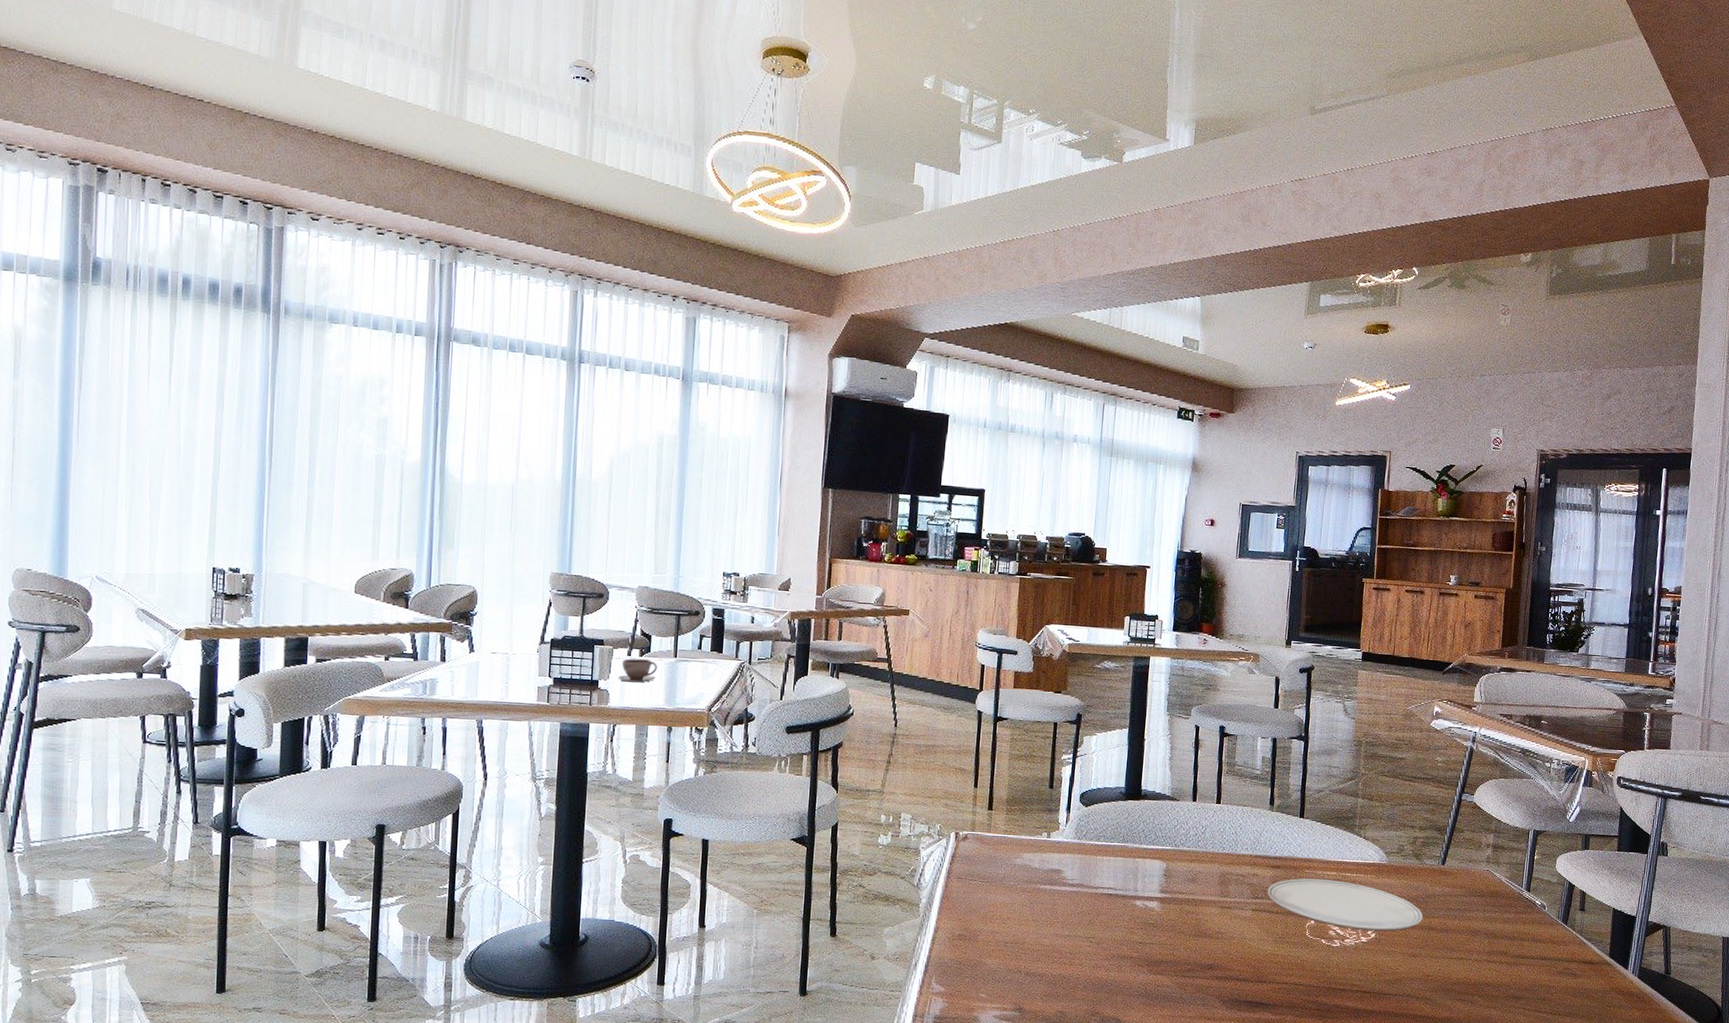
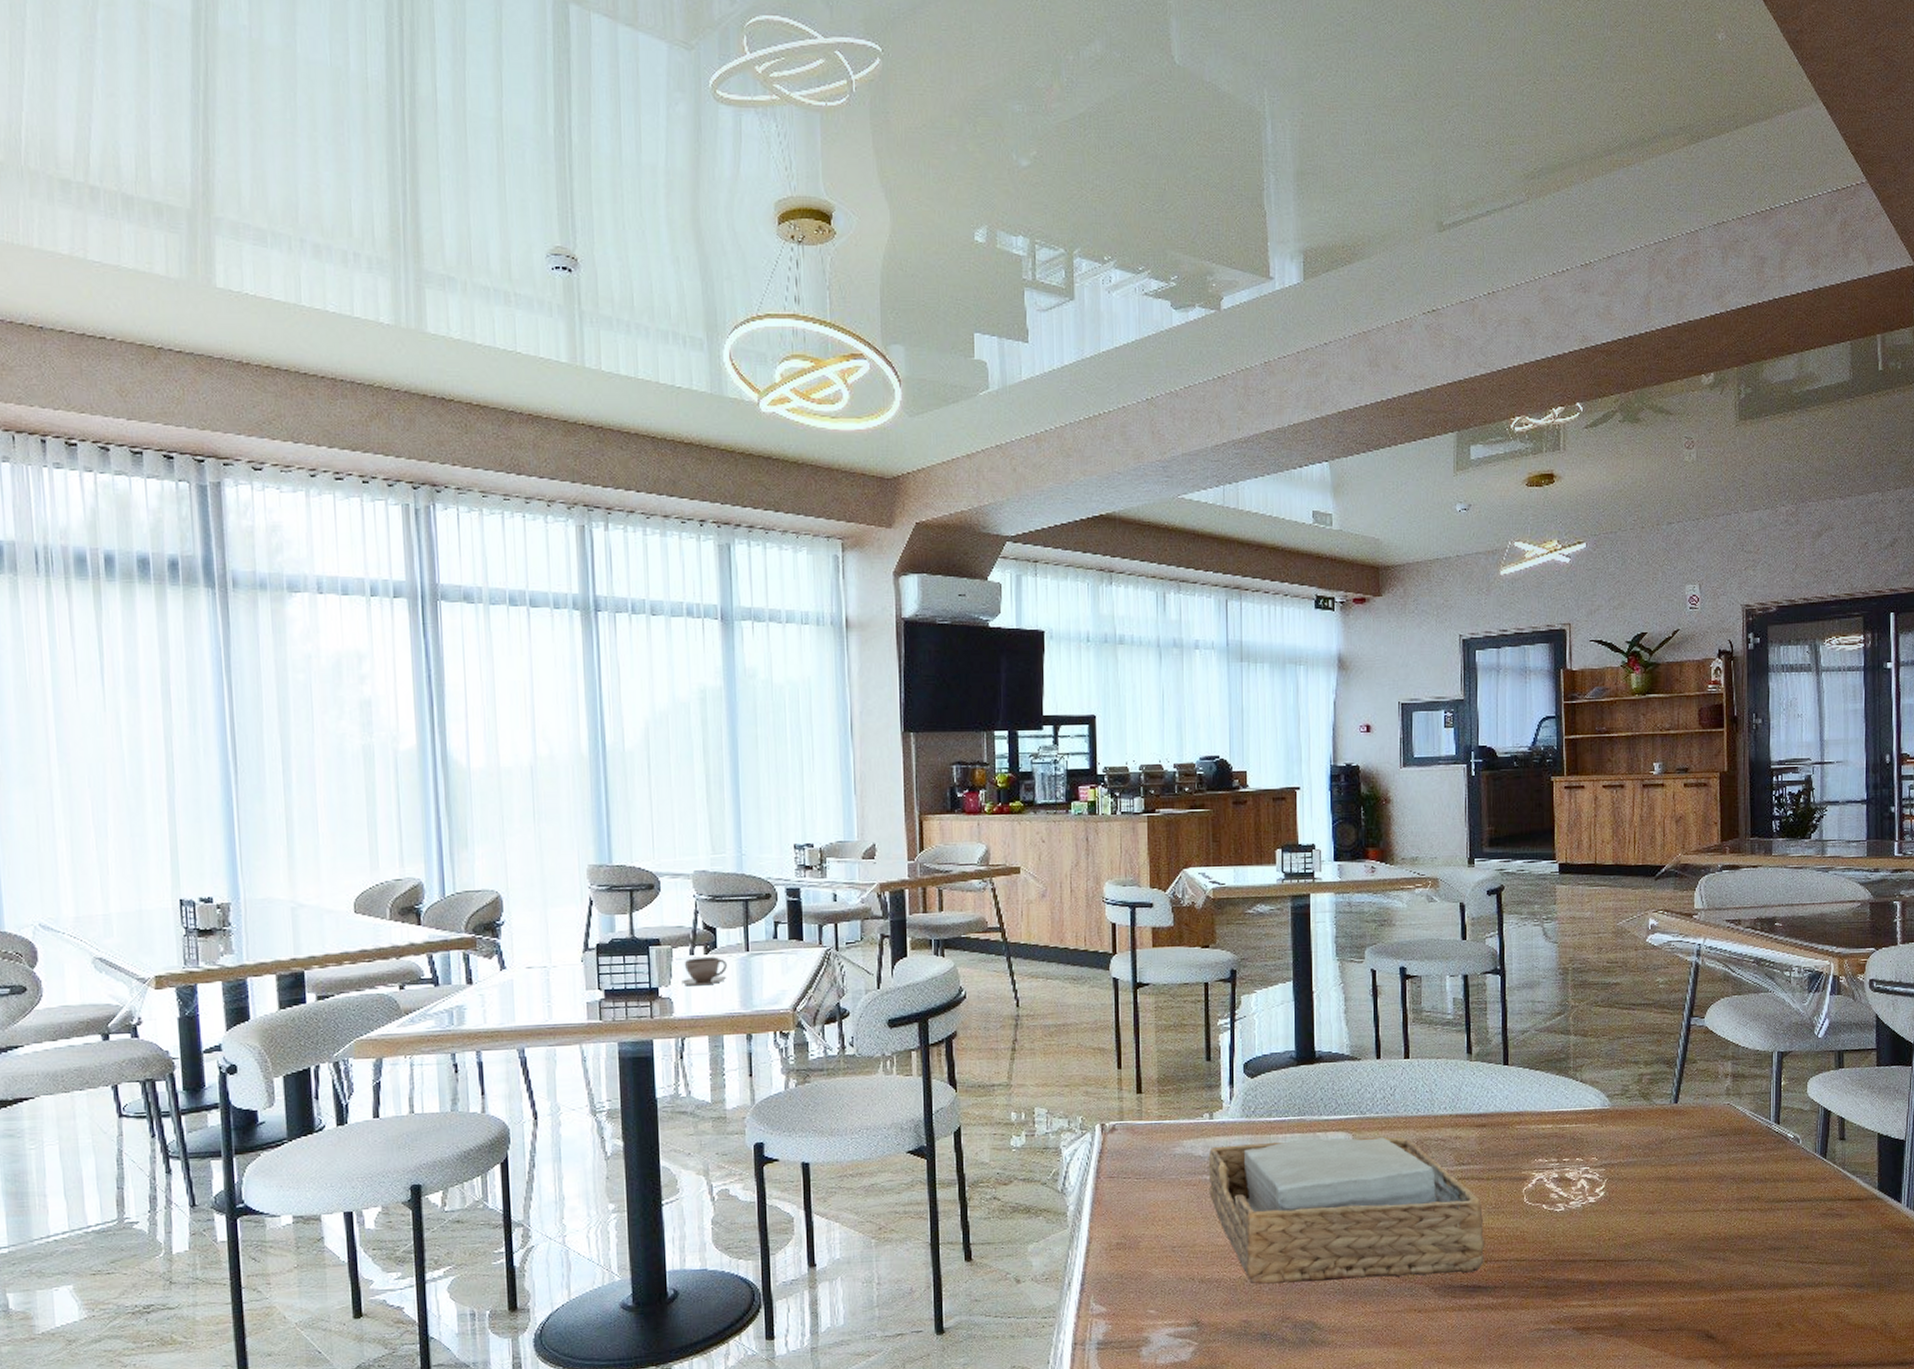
napkin holder: none [1040,861,1270,991] -> present [1208,1136,1484,1285]
plate: present [1267,878,1423,932] -> none [1473,1134,1658,1190]

